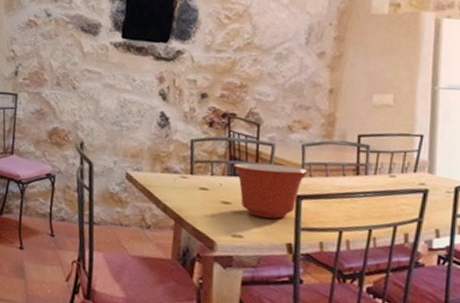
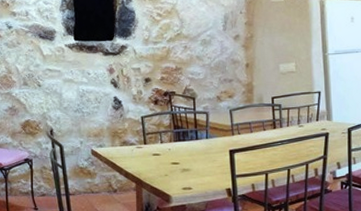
mixing bowl: present [234,162,309,219] -> none [178,128,237,171]

